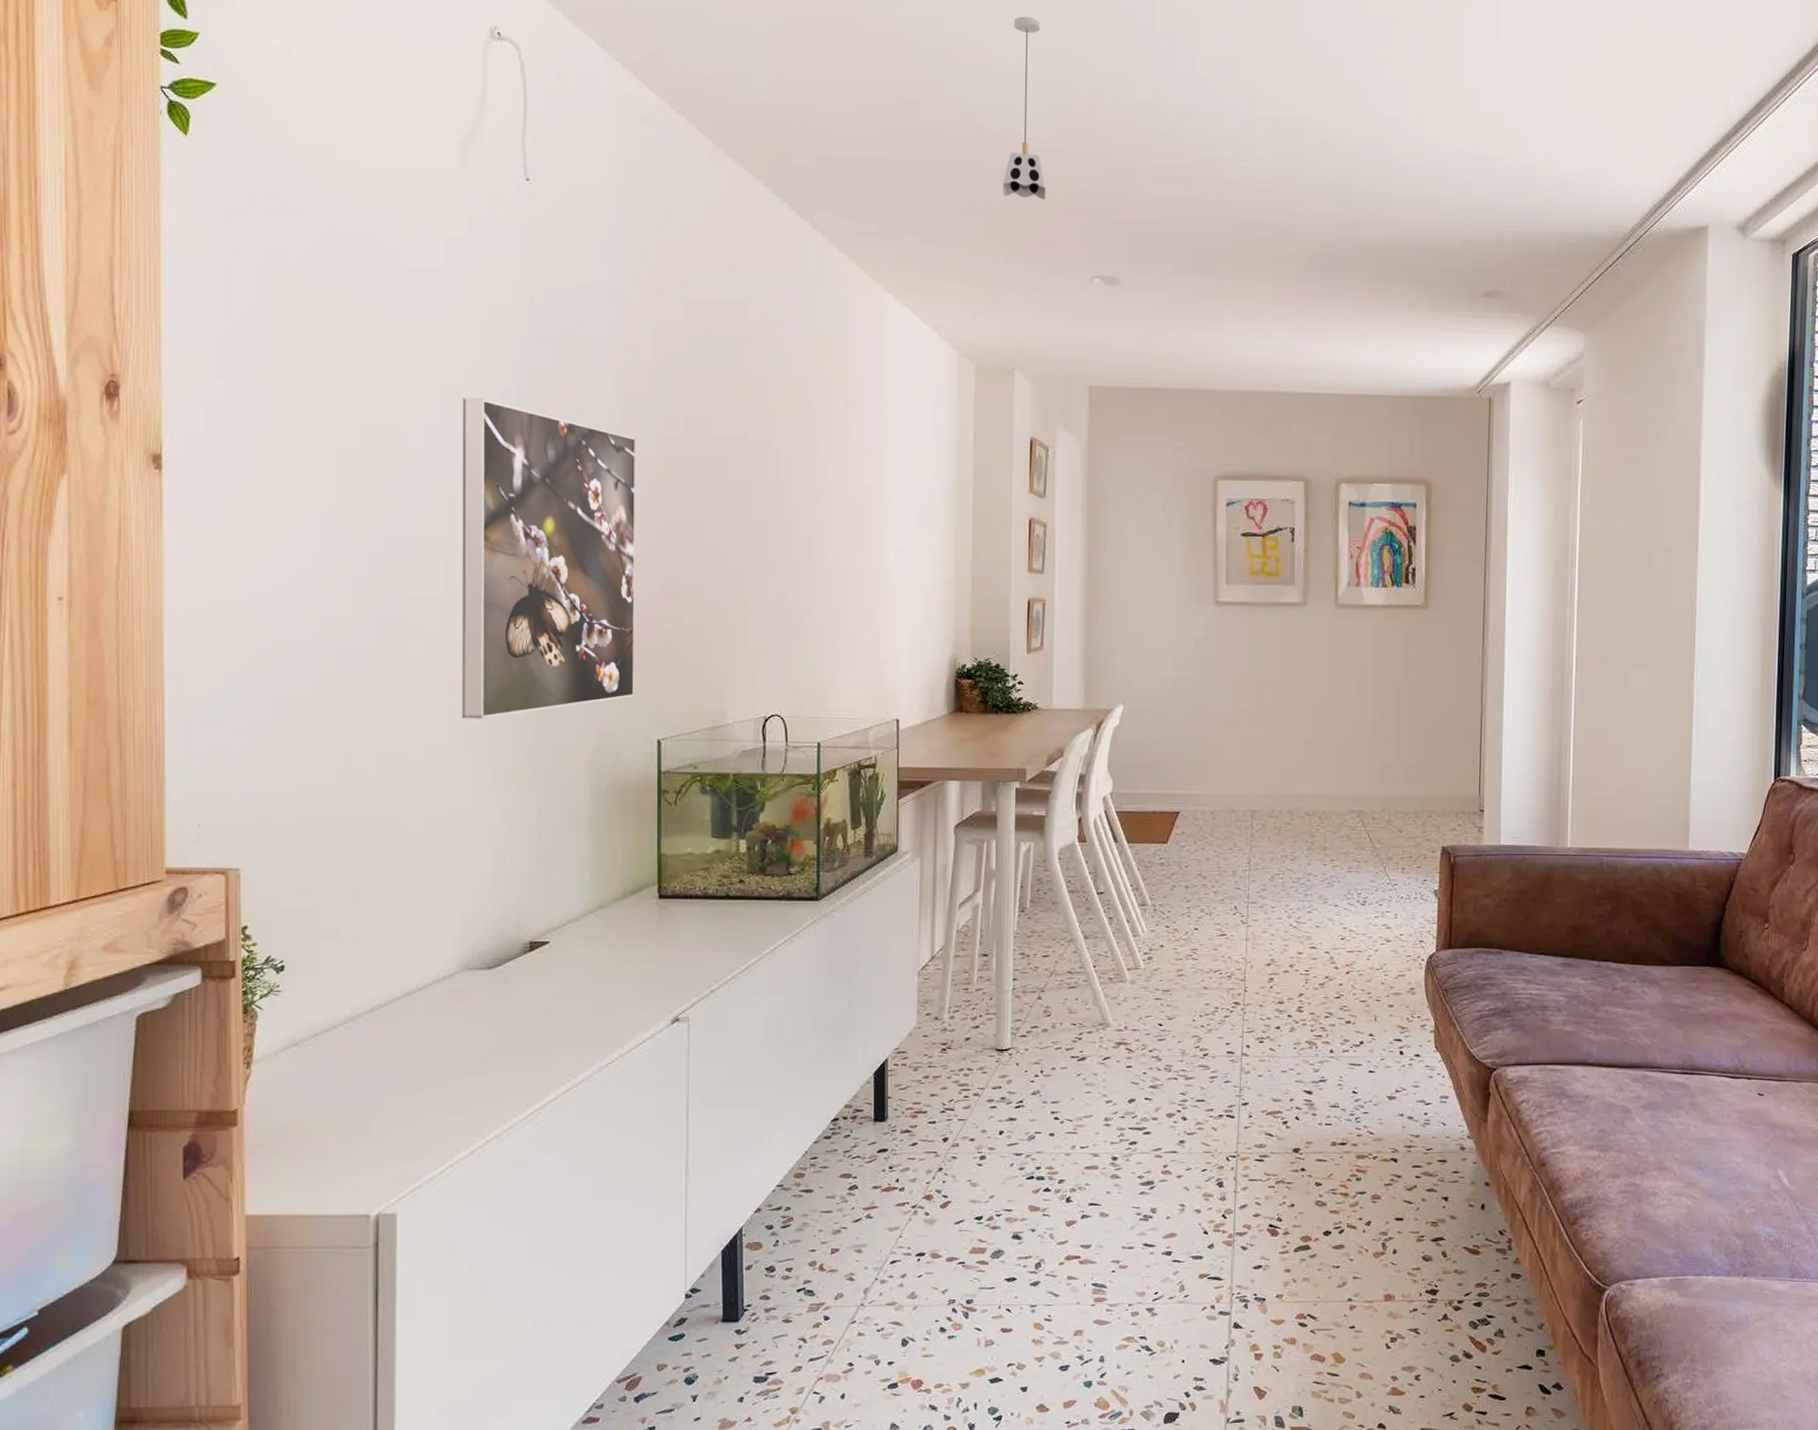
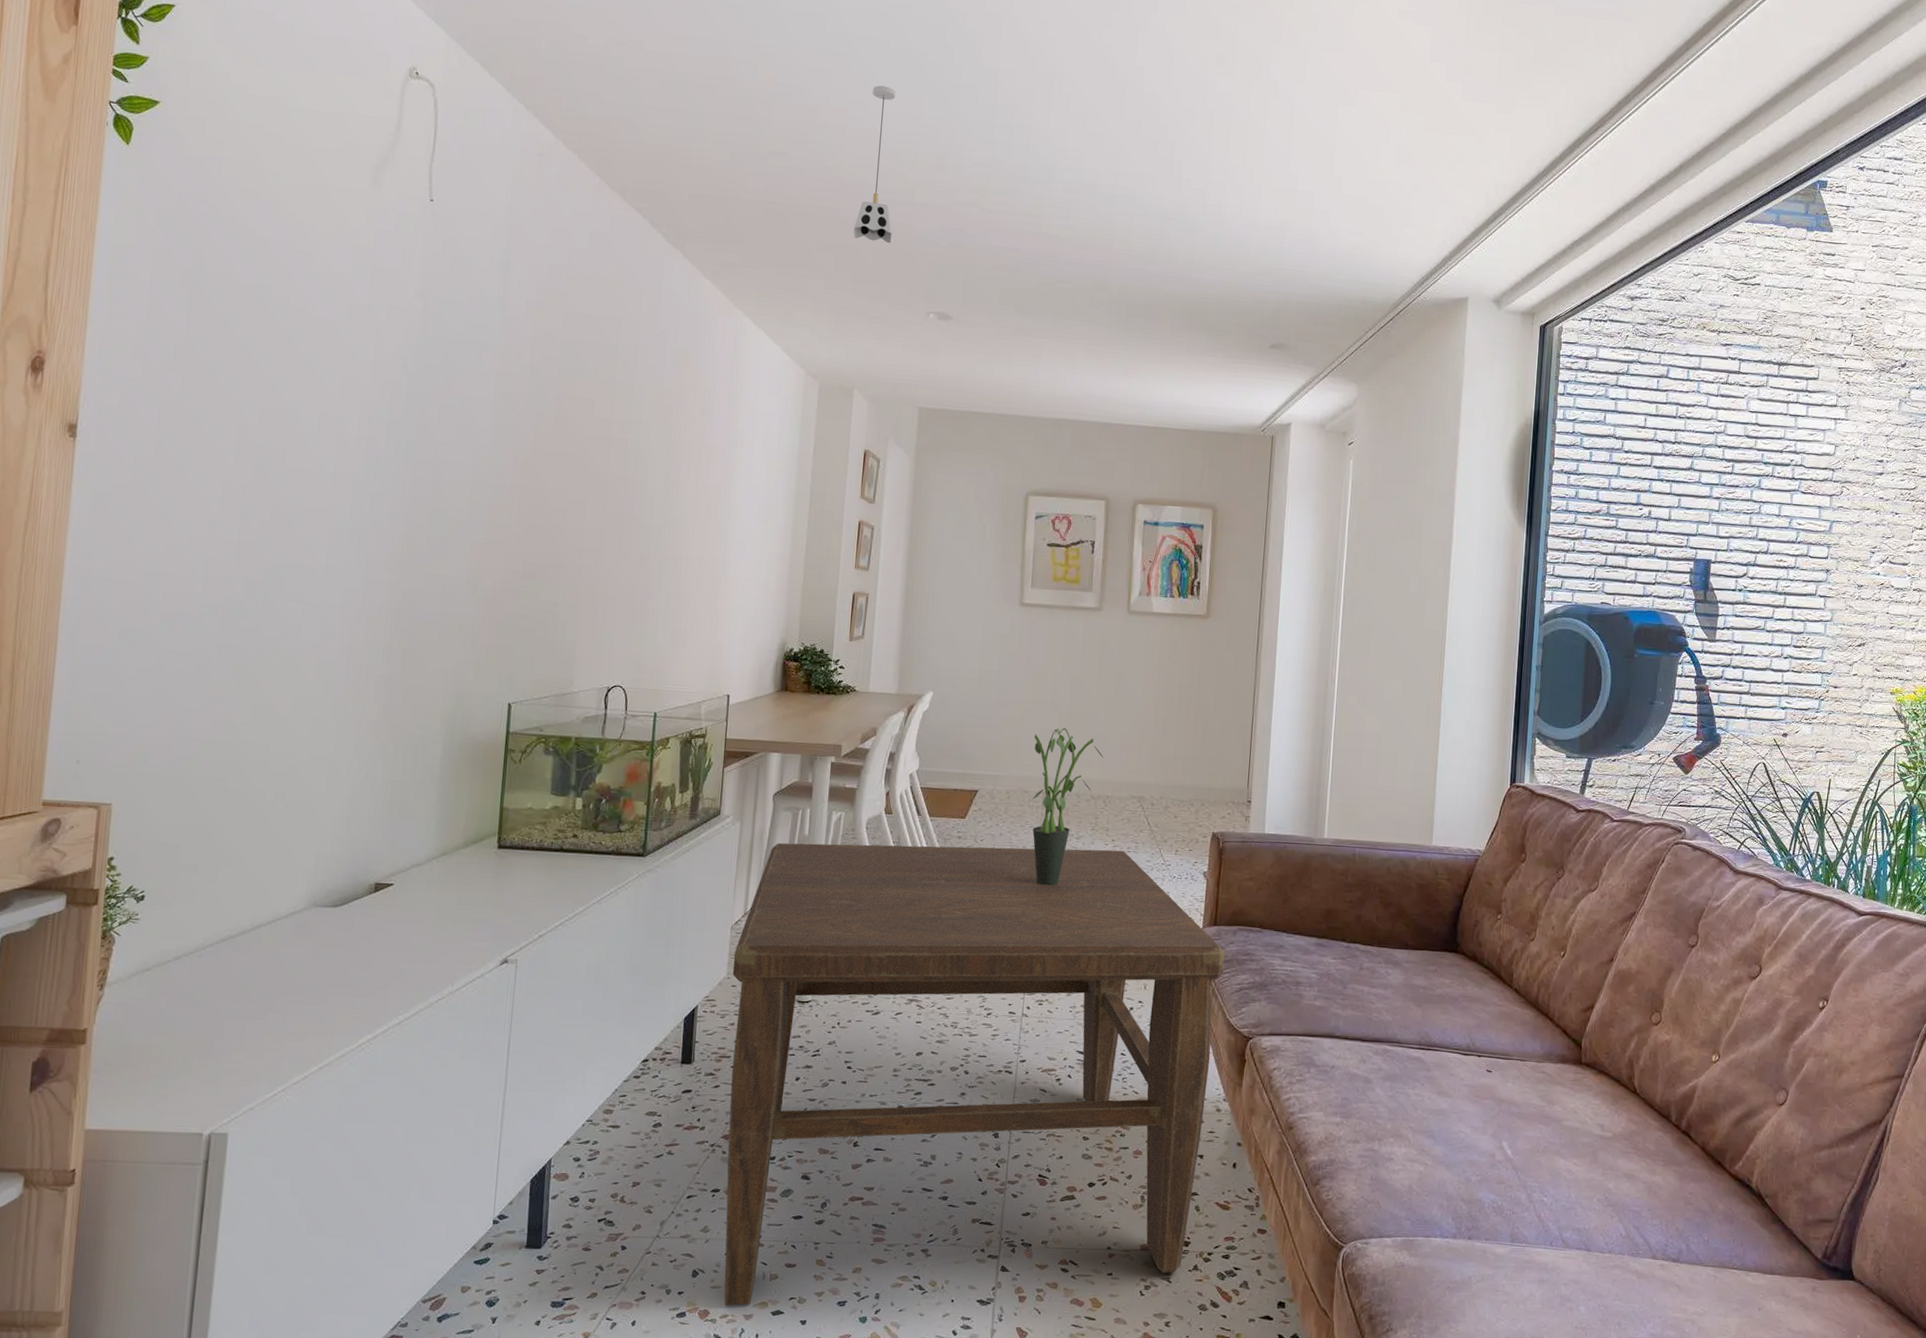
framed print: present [461,398,637,719] -> none [330,388,511,677]
coffee table: none [923,870,1462,1375] -> present [724,842,1225,1306]
potted plant: none [1238,738,1317,913] -> present [1032,728,1104,886]

